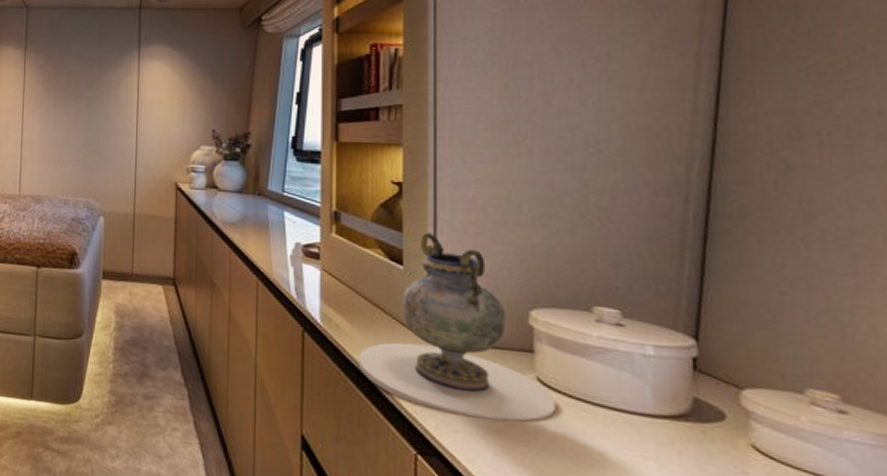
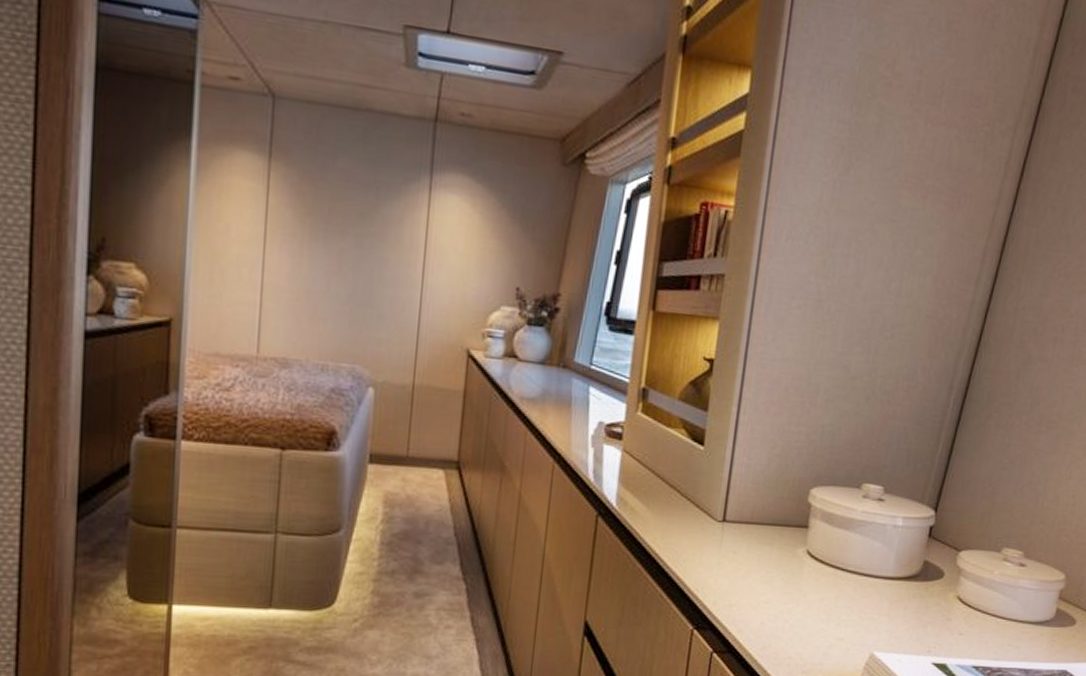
decorative vase: present [358,232,556,422] -> none [648,412,819,593]

